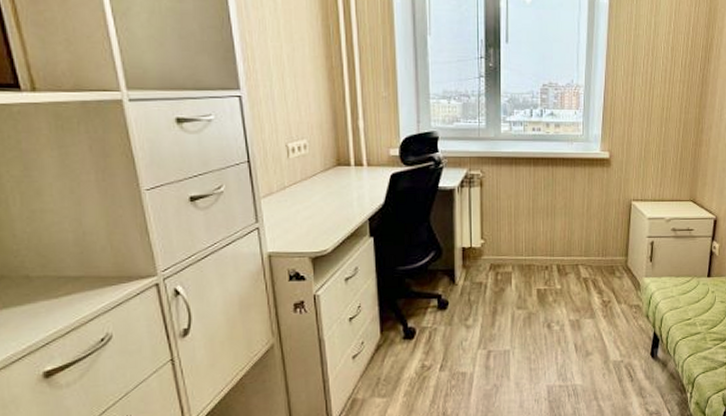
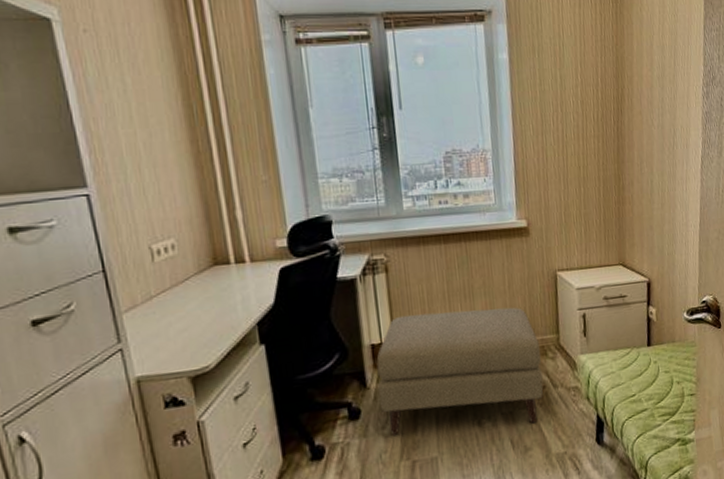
ottoman: none [464,225,610,332] -> present [376,307,544,436]

